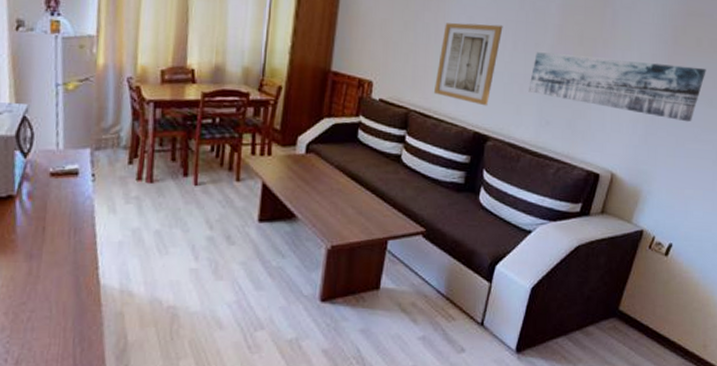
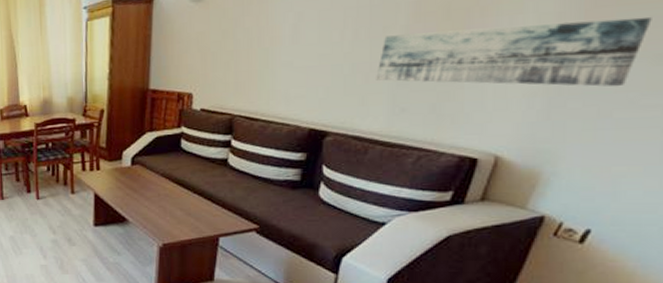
wall art: present [433,23,503,106] -> none [259,15,340,102]

